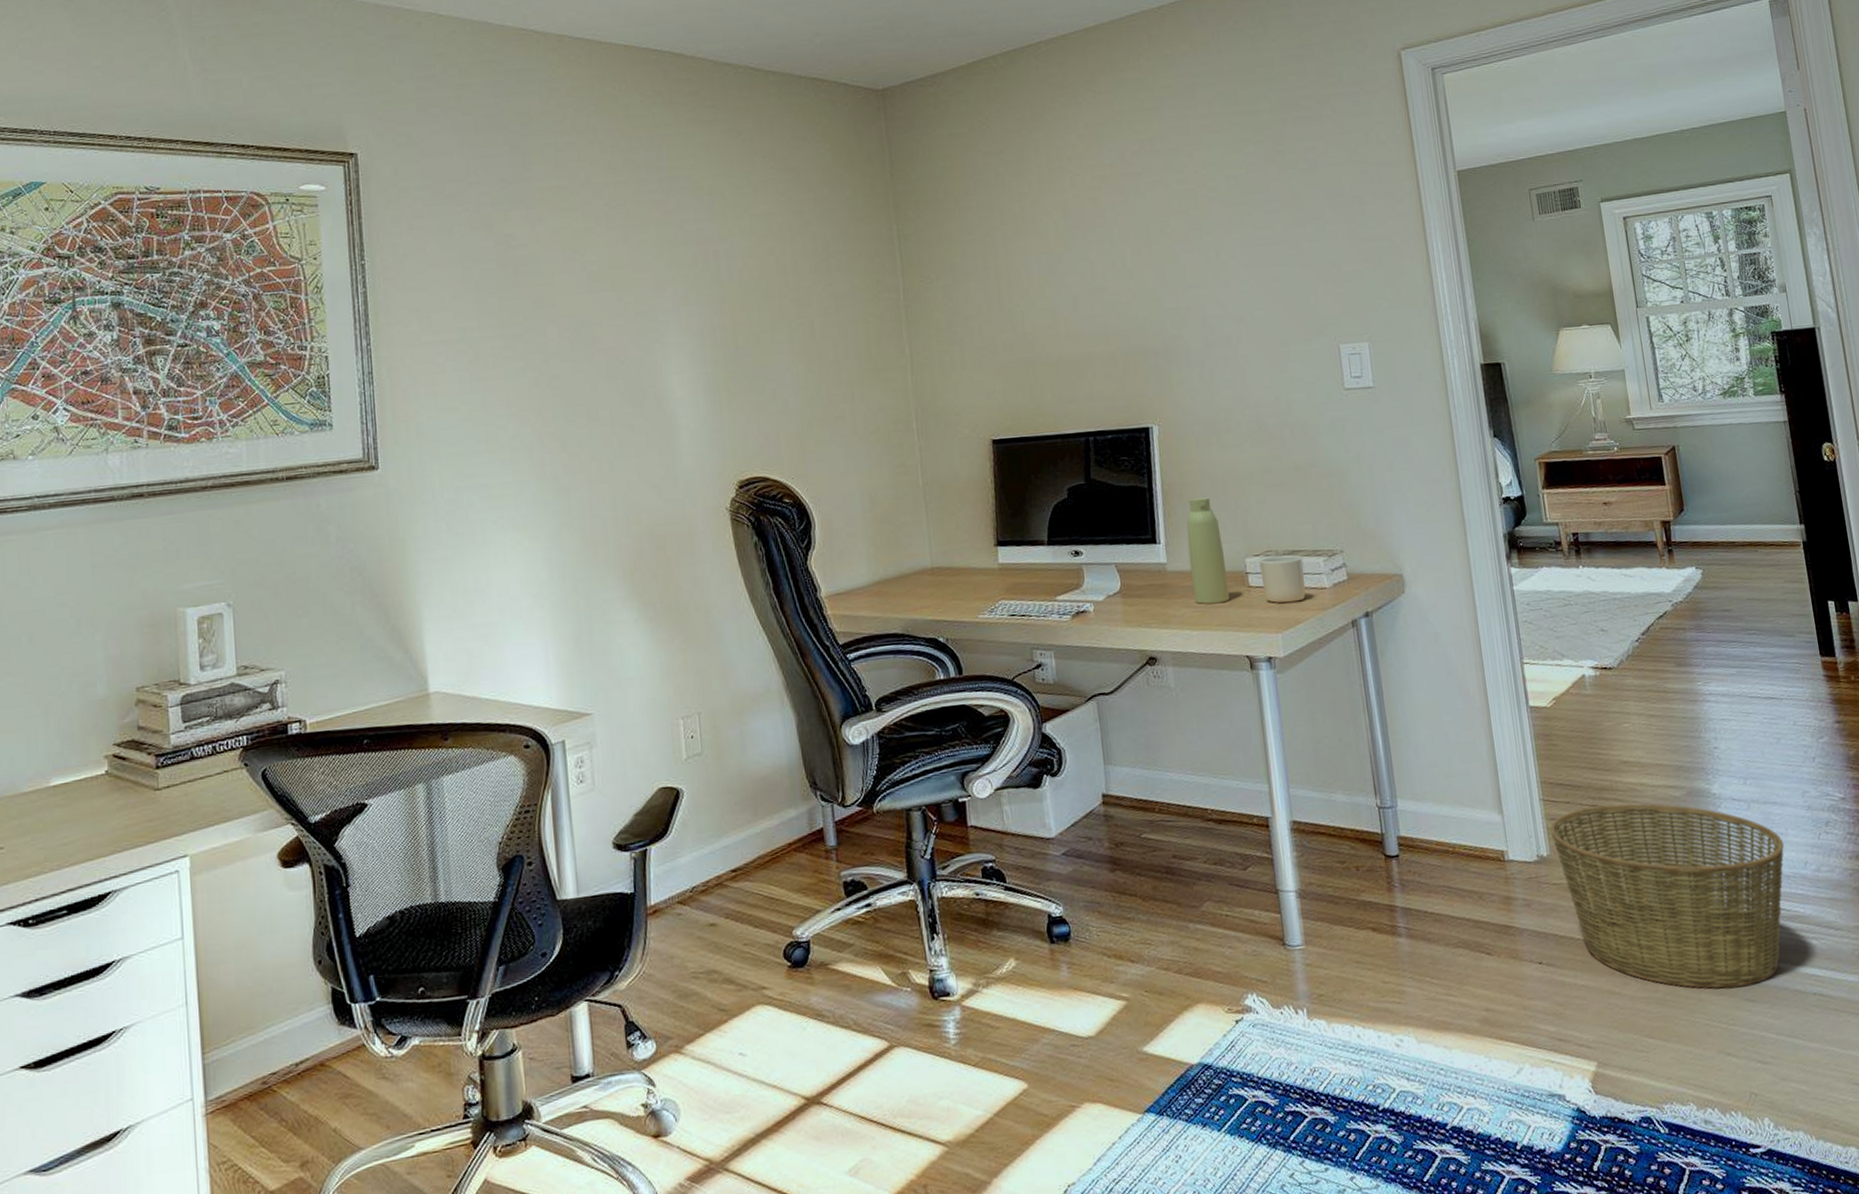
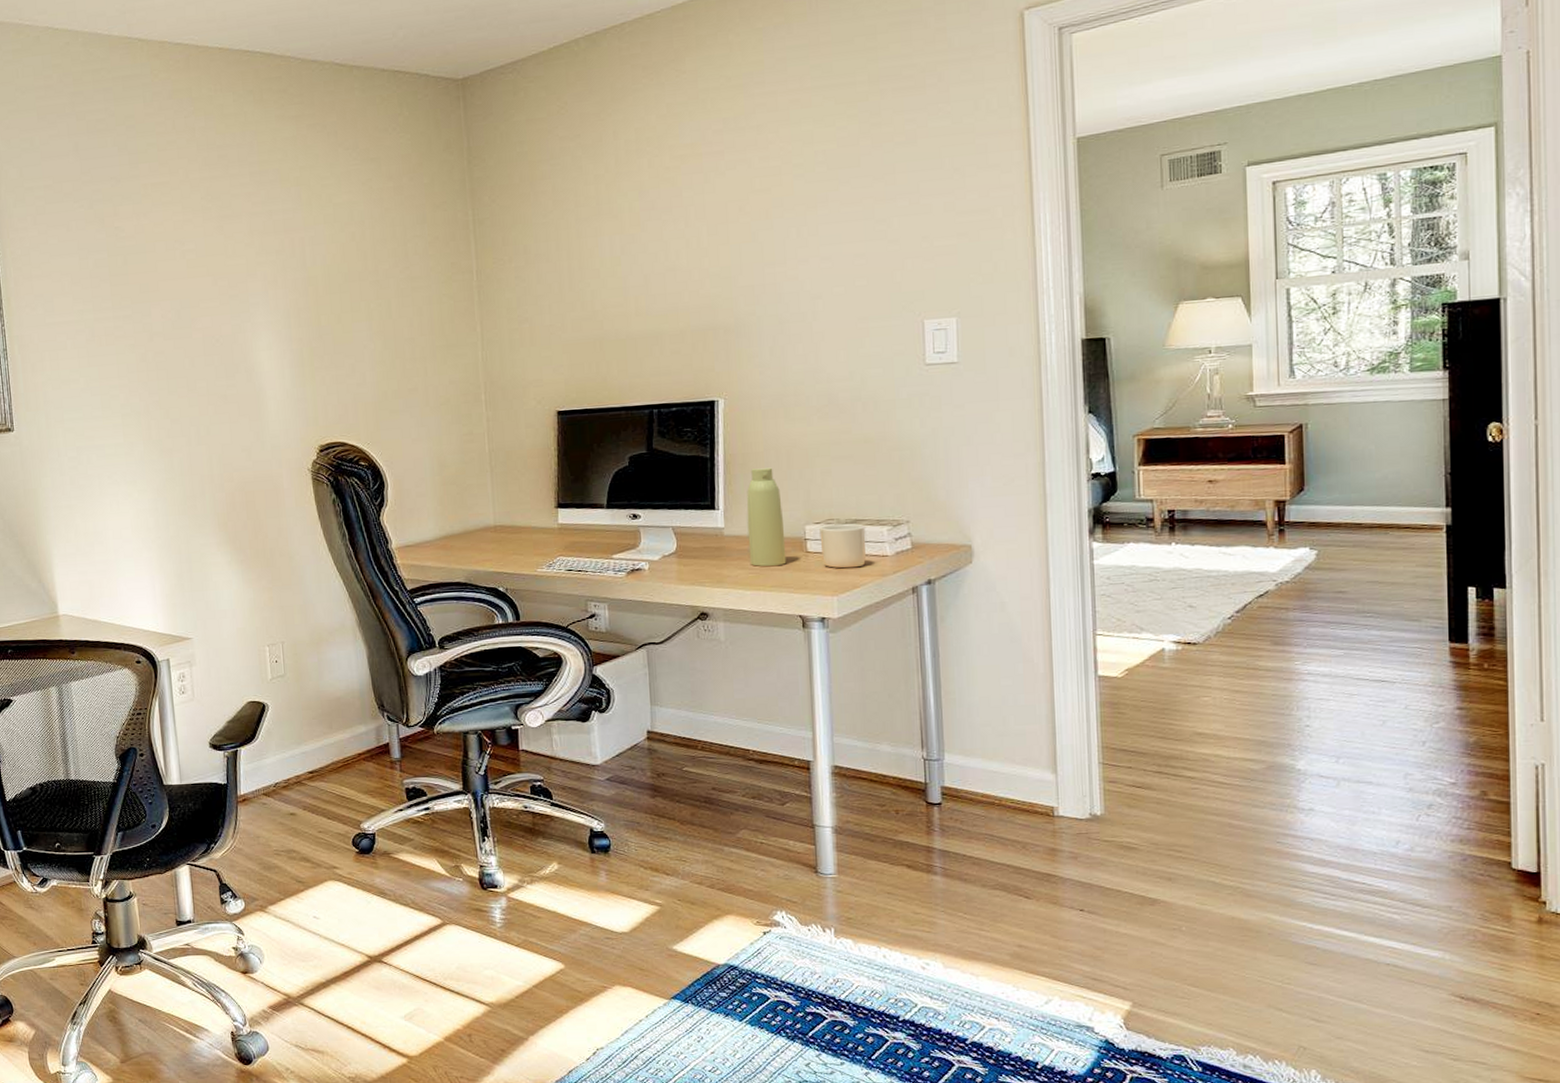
basket: present [1549,803,1785,989] -> none [1106,772,1375,950]

